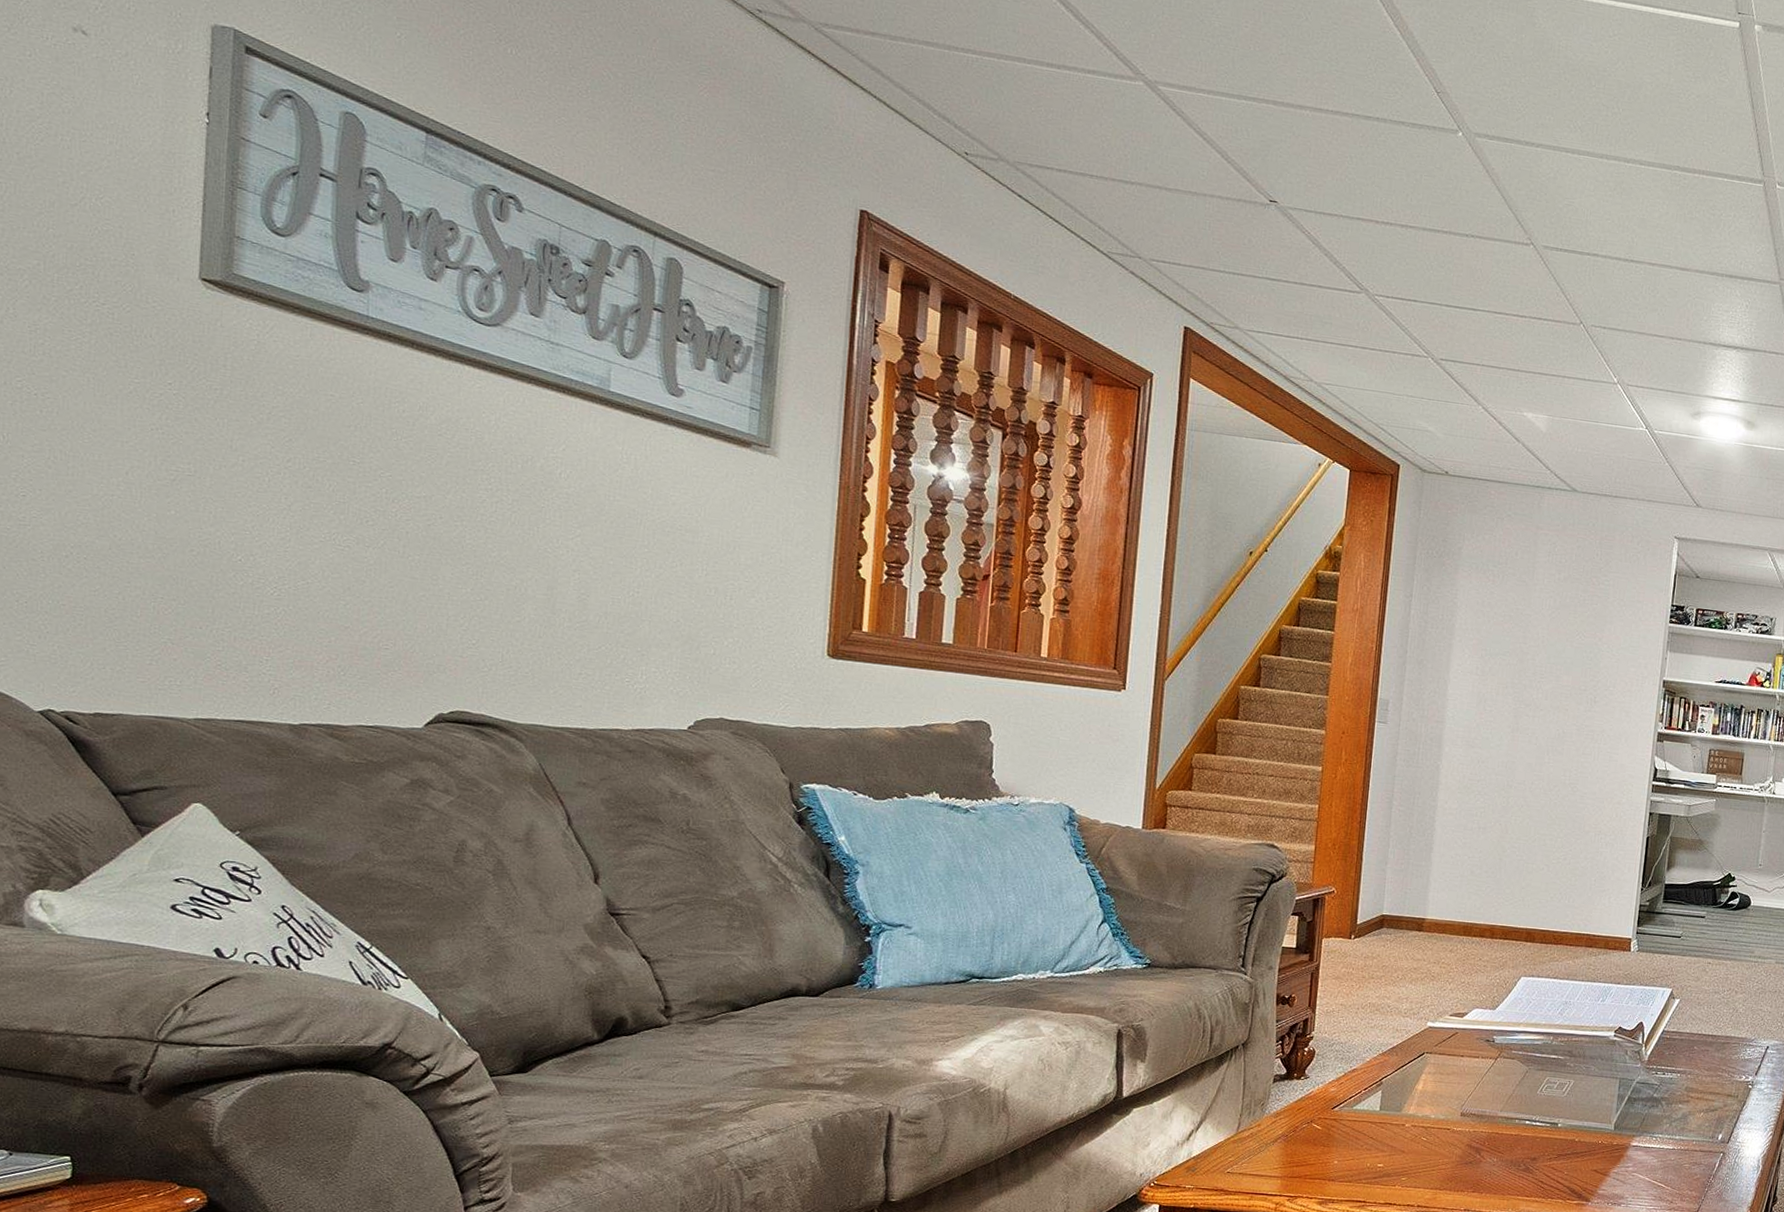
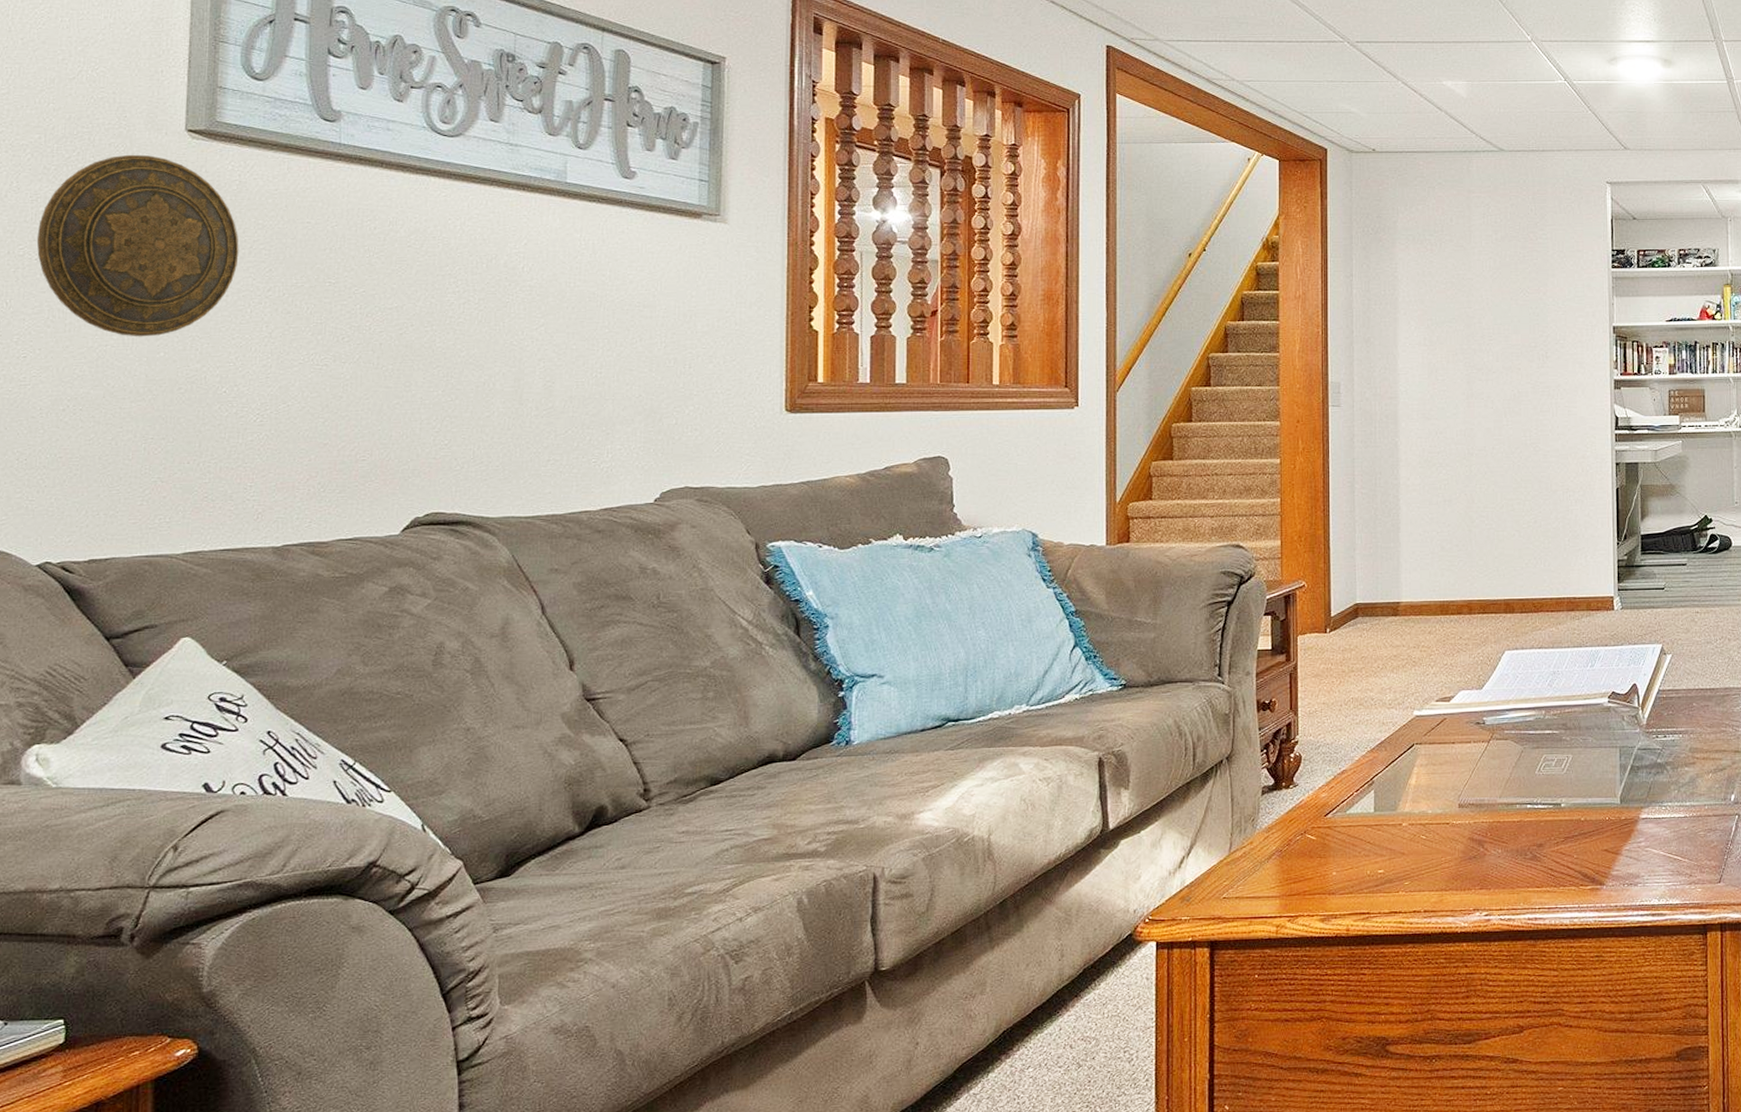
decorative plate: none [36,295,257,493] -> present [36,154,239,337]

